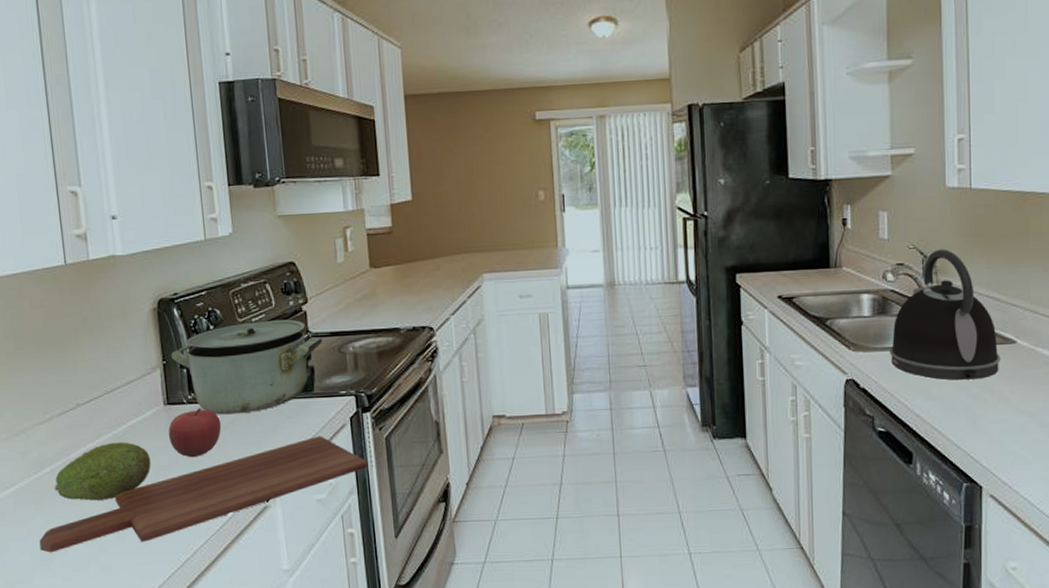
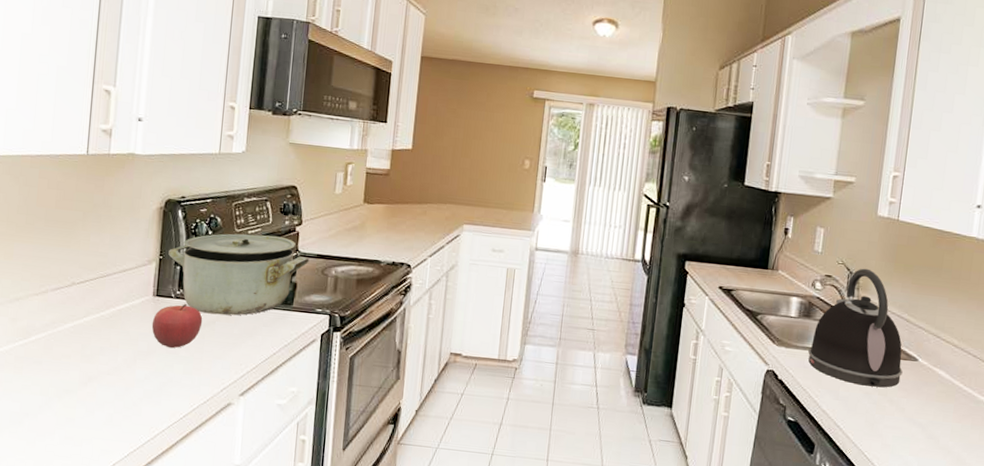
cutting board: present [39,436,368,553] -> none [11,346,330,419]
fruit: present [54,442,151,501] -> none [36,322,131,375]

